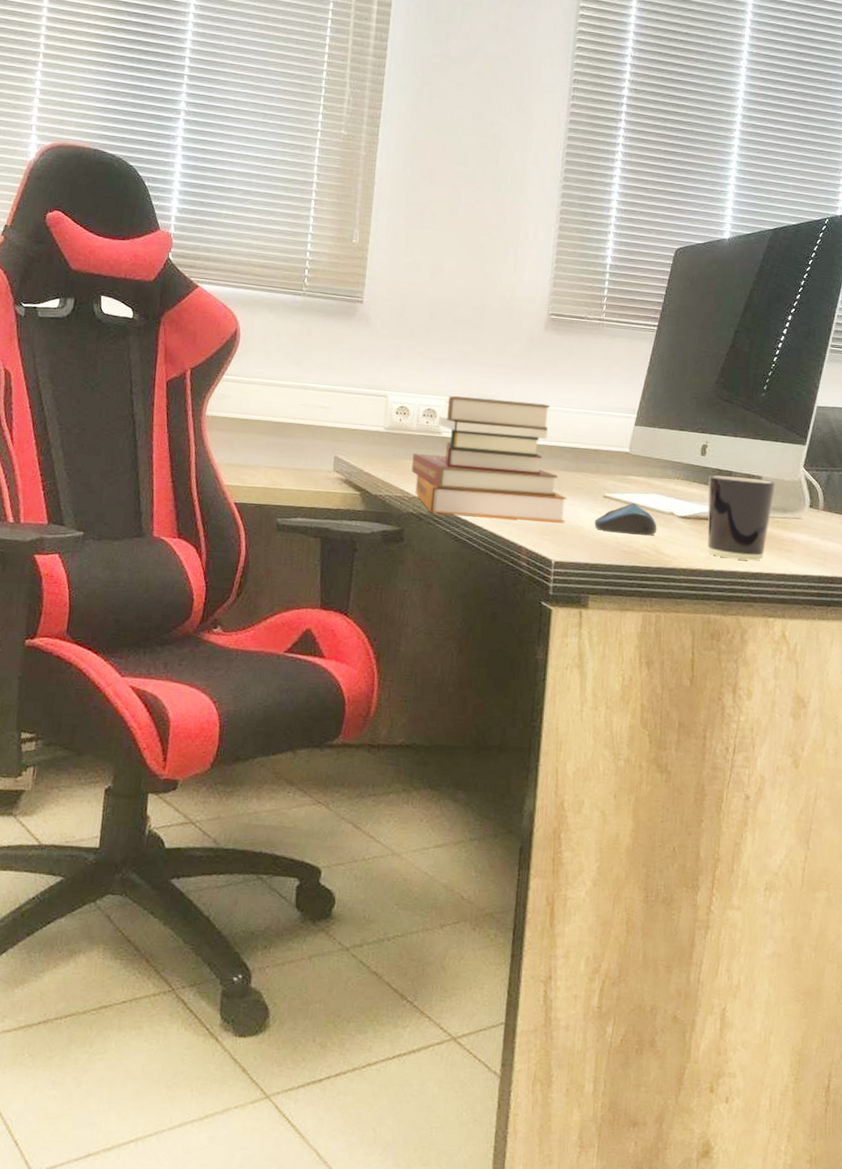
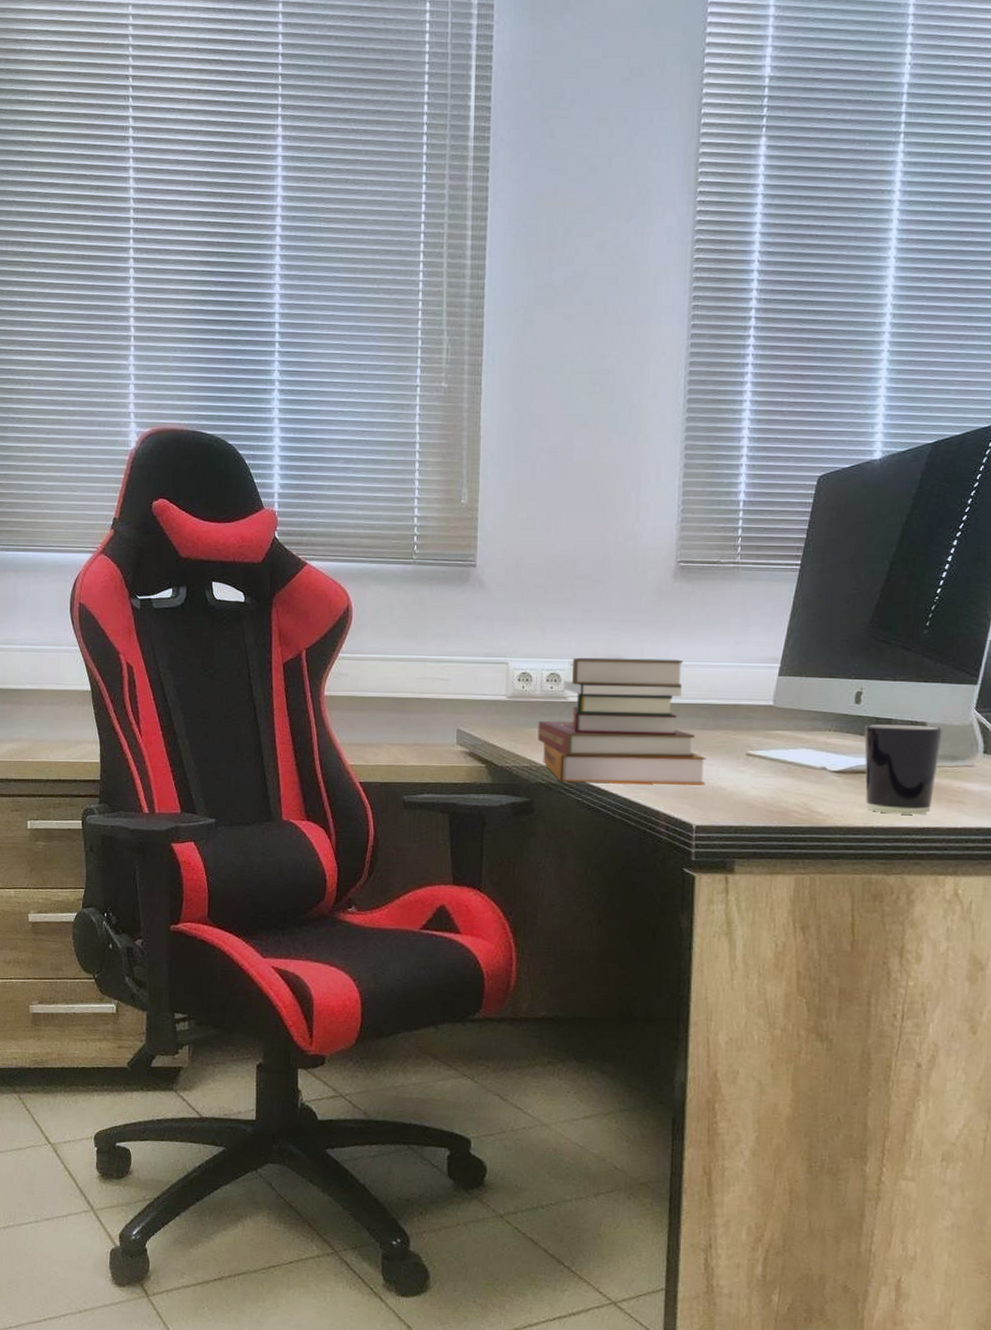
computer mouse: present [594,503,657,536] -> none [738,760,808,794]

